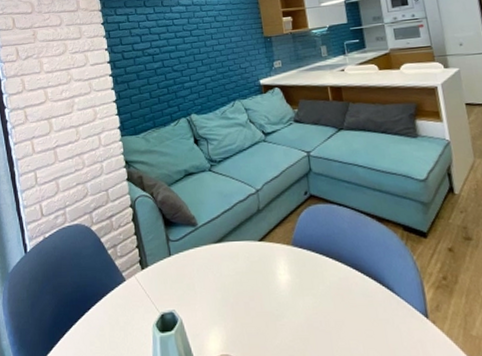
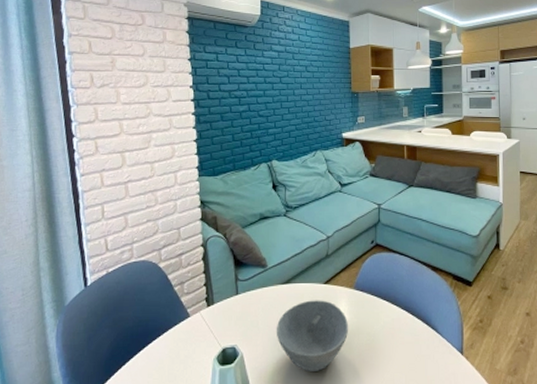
bowl: none [213,259,292,339] -> present [276,300,348,371]

